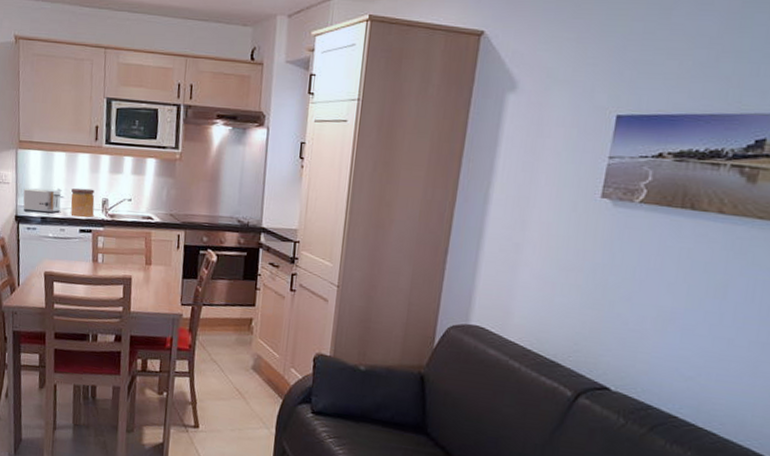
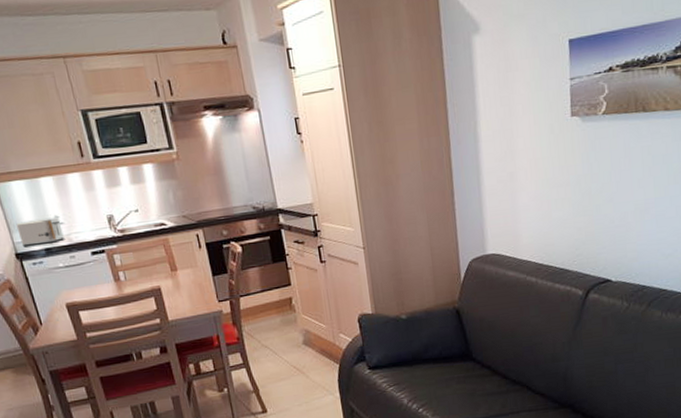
jar: present [70,187,95,218] -> none [70,208,102,241]

